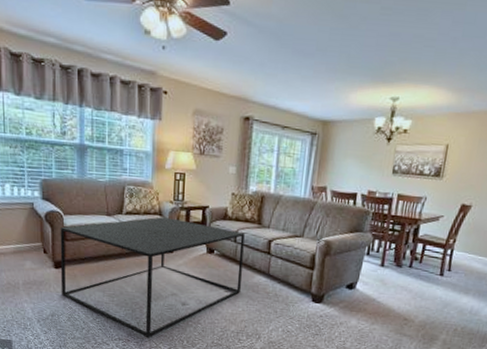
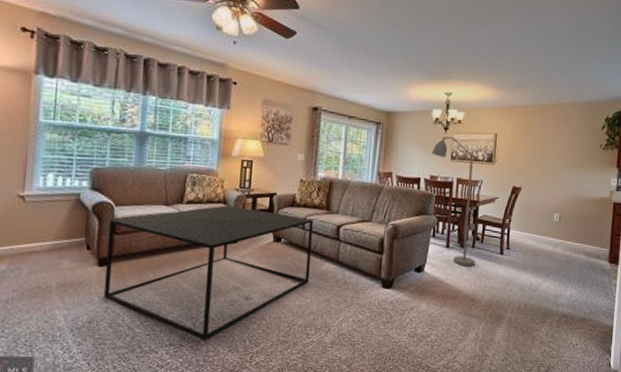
floor lamp: none [371,148,420,286] -> present [431,137,475,267]

